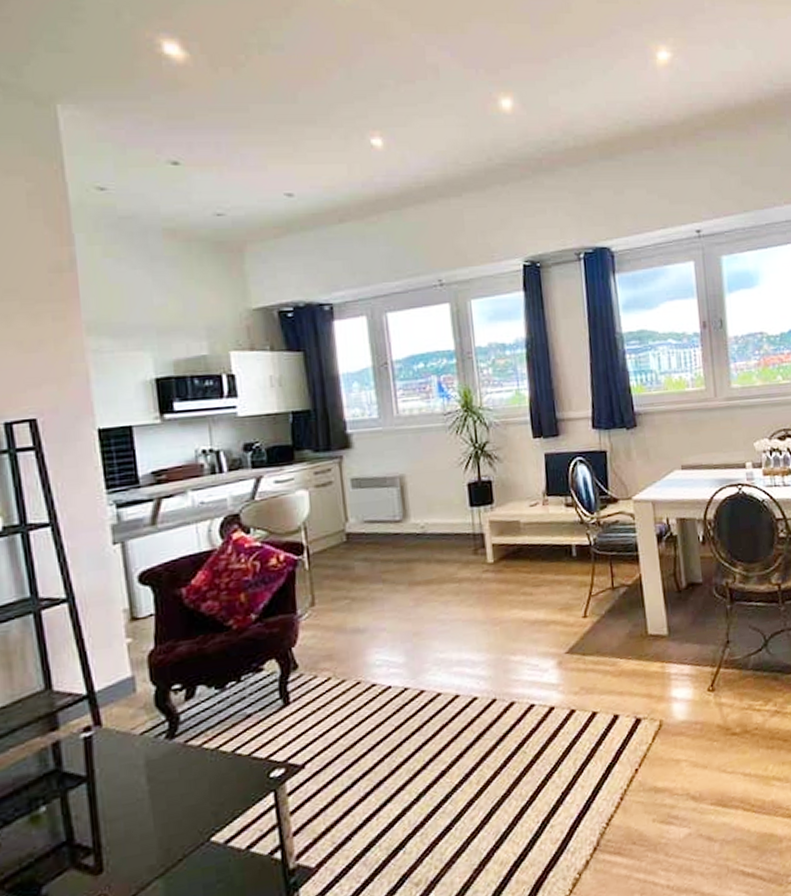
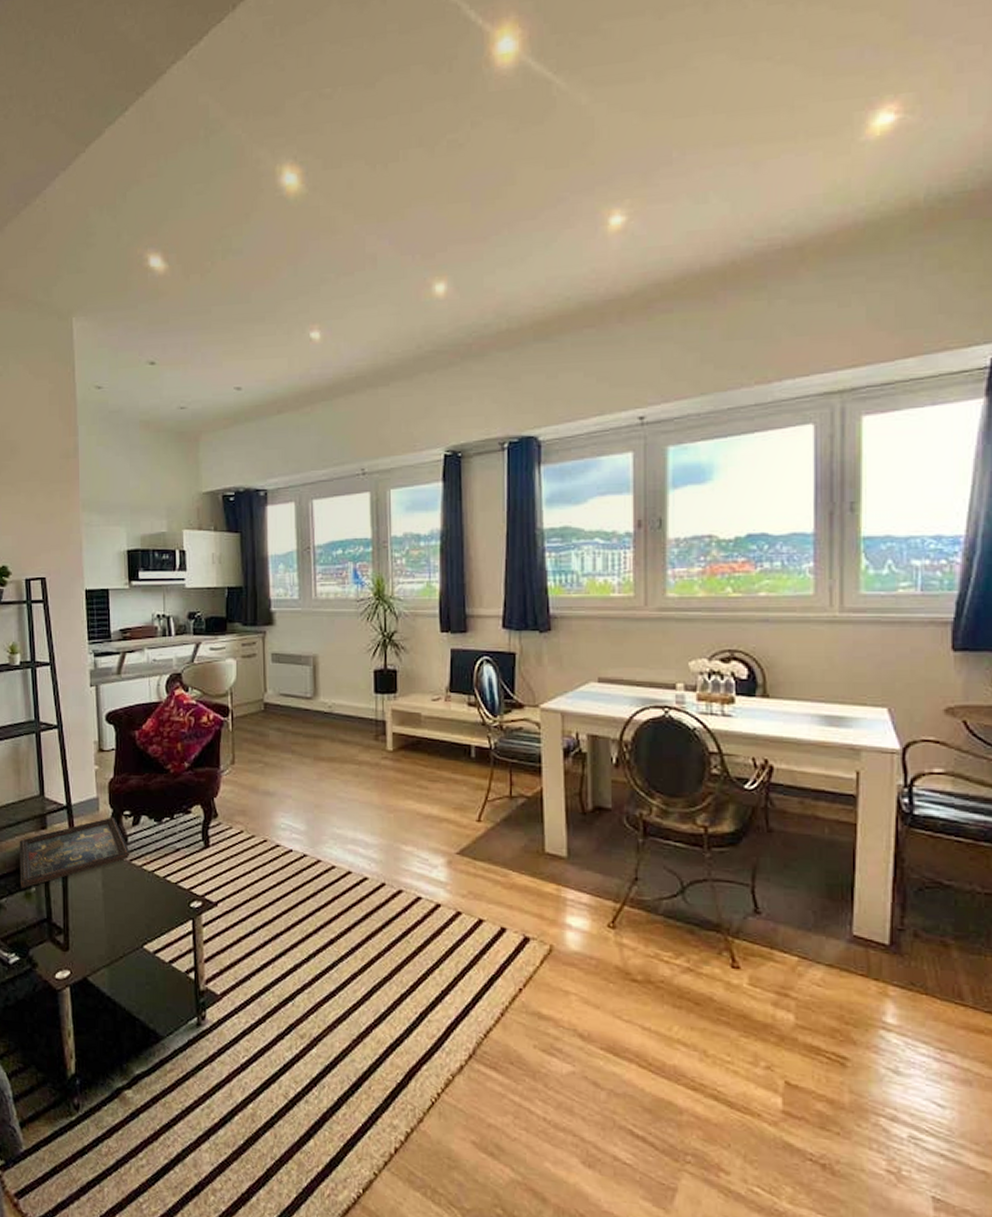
decorative tray: none [16,695,185,814] -> present [19,817,130,889]

